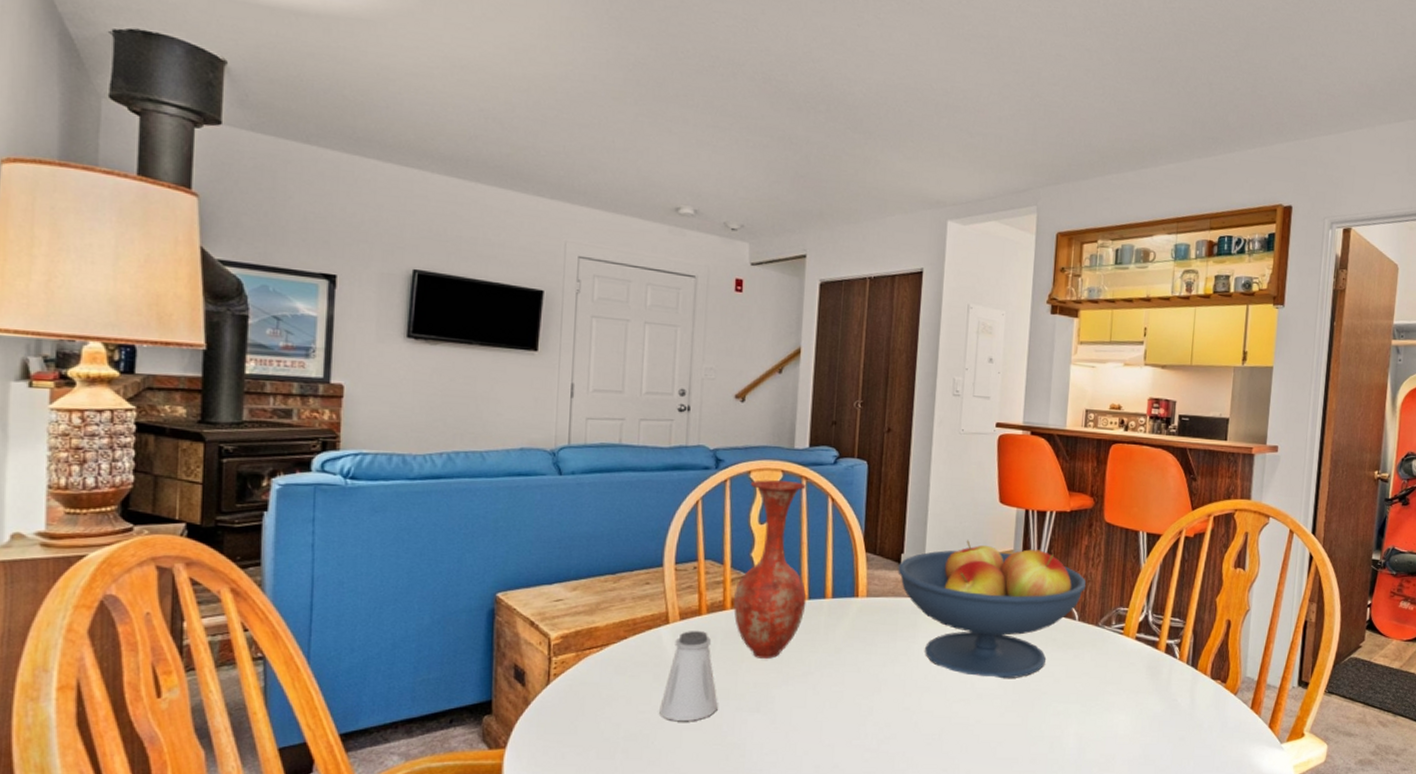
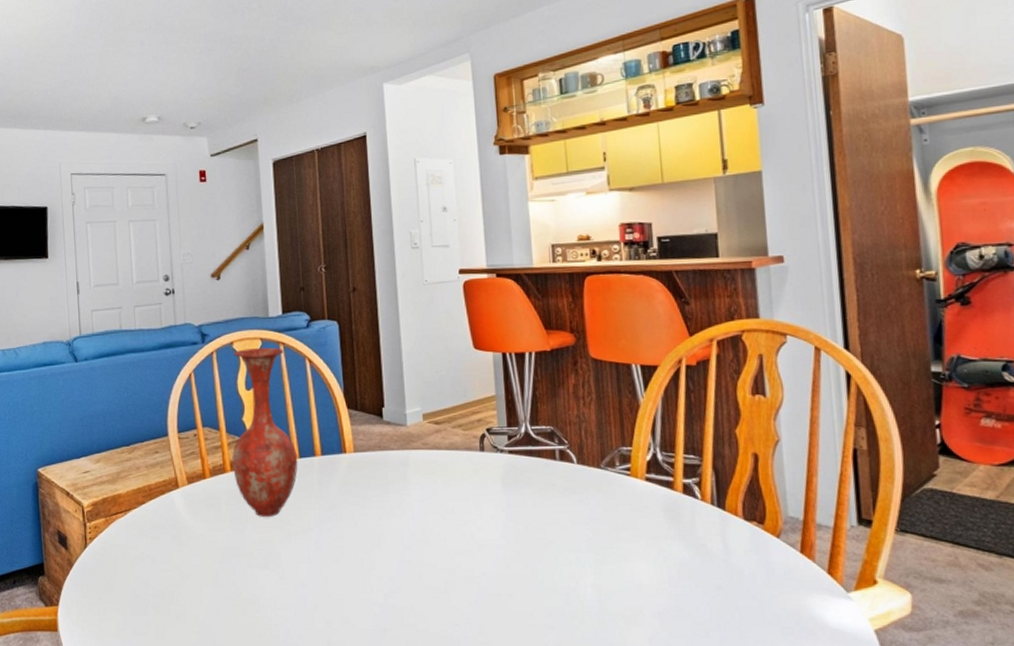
saltshaker: present [659,631,718,722] -> none [180,494,230,579]
fruit bowl: present [898,540,1087,679] -> none [380,389,581,529]

